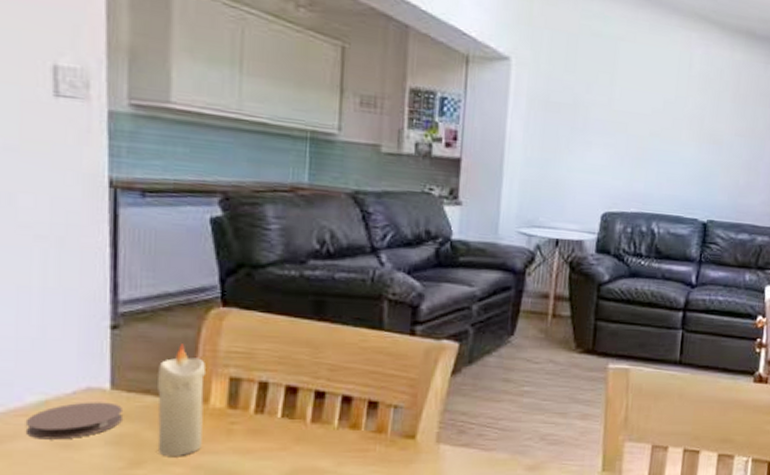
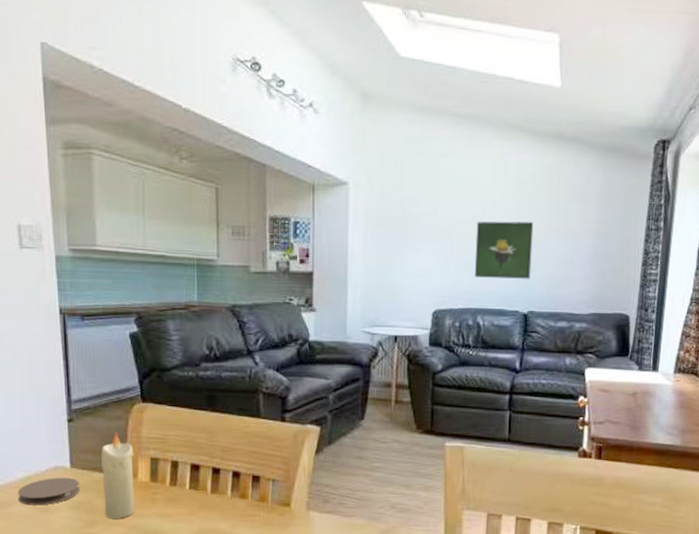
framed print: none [650,117,719,185] -> present [474,221,534,279]

